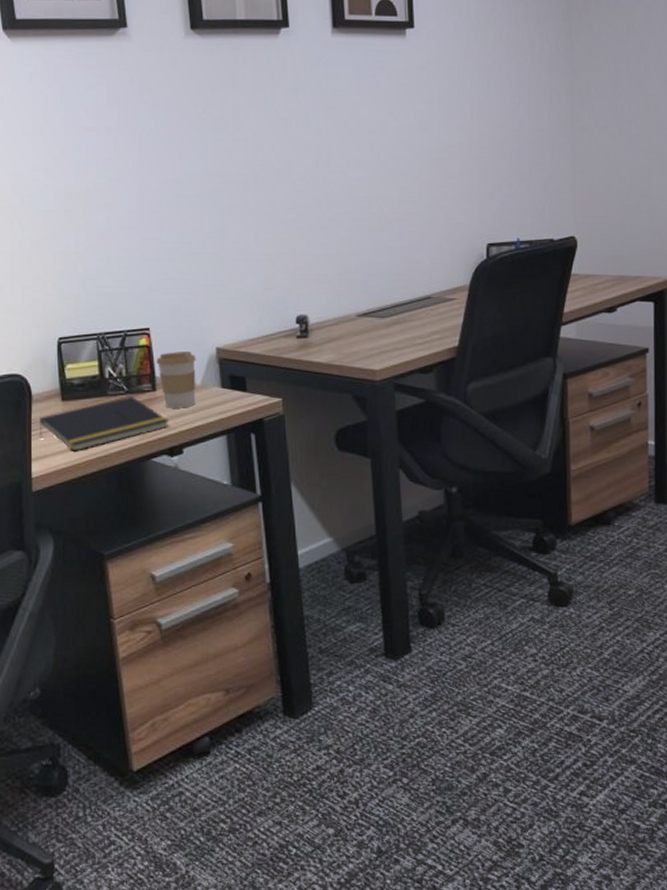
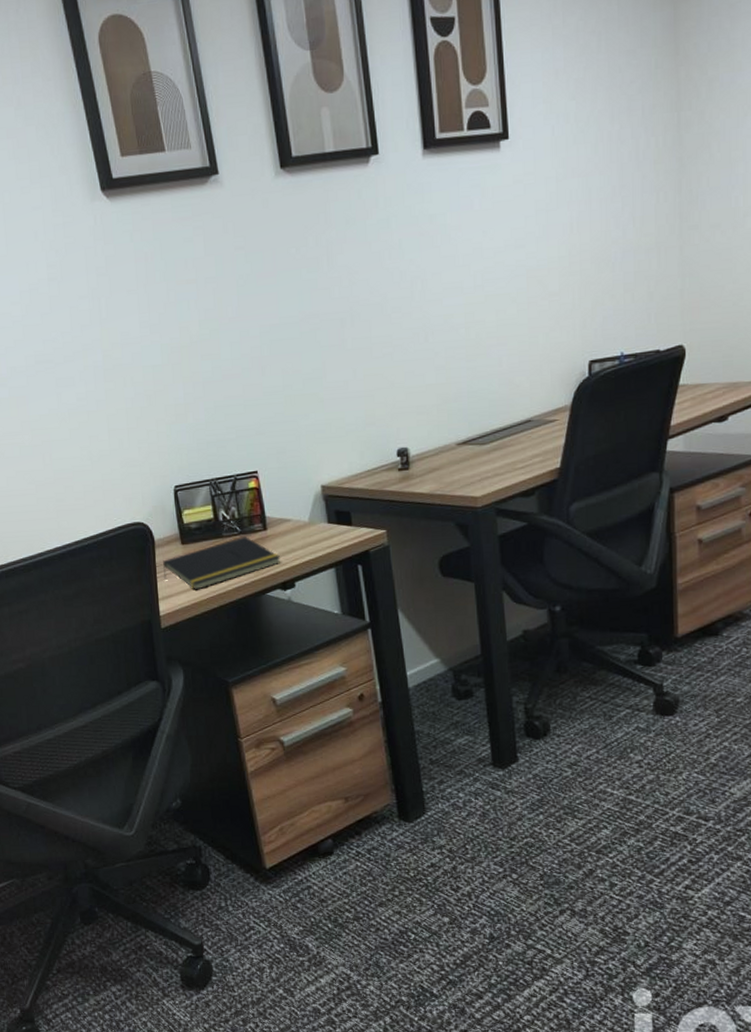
coffee cup: present [156,352,196,408] -> none [265,491,305,546]

